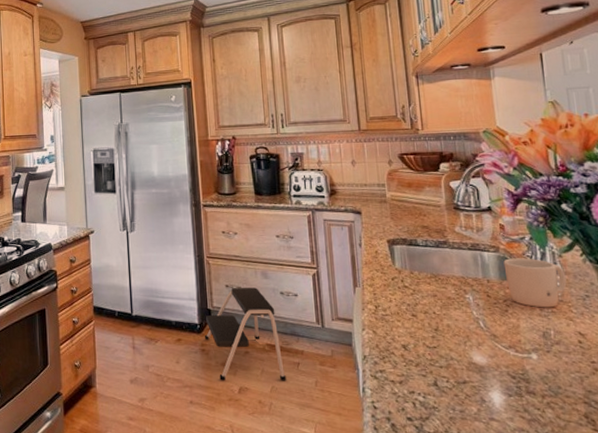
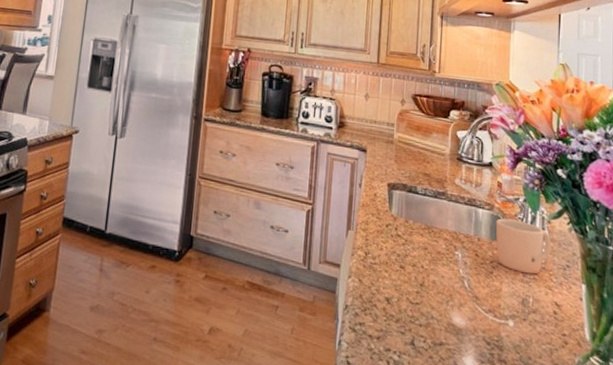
step stool: present [204,287,286,381] -> none [181,214,262,325]

